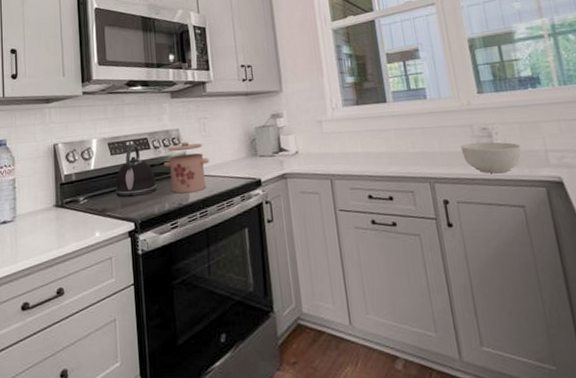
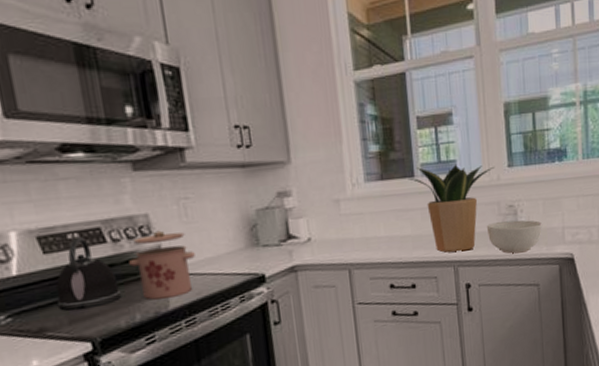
potted plant: none [380,91,465,170] -> present [407,164,495,253]

